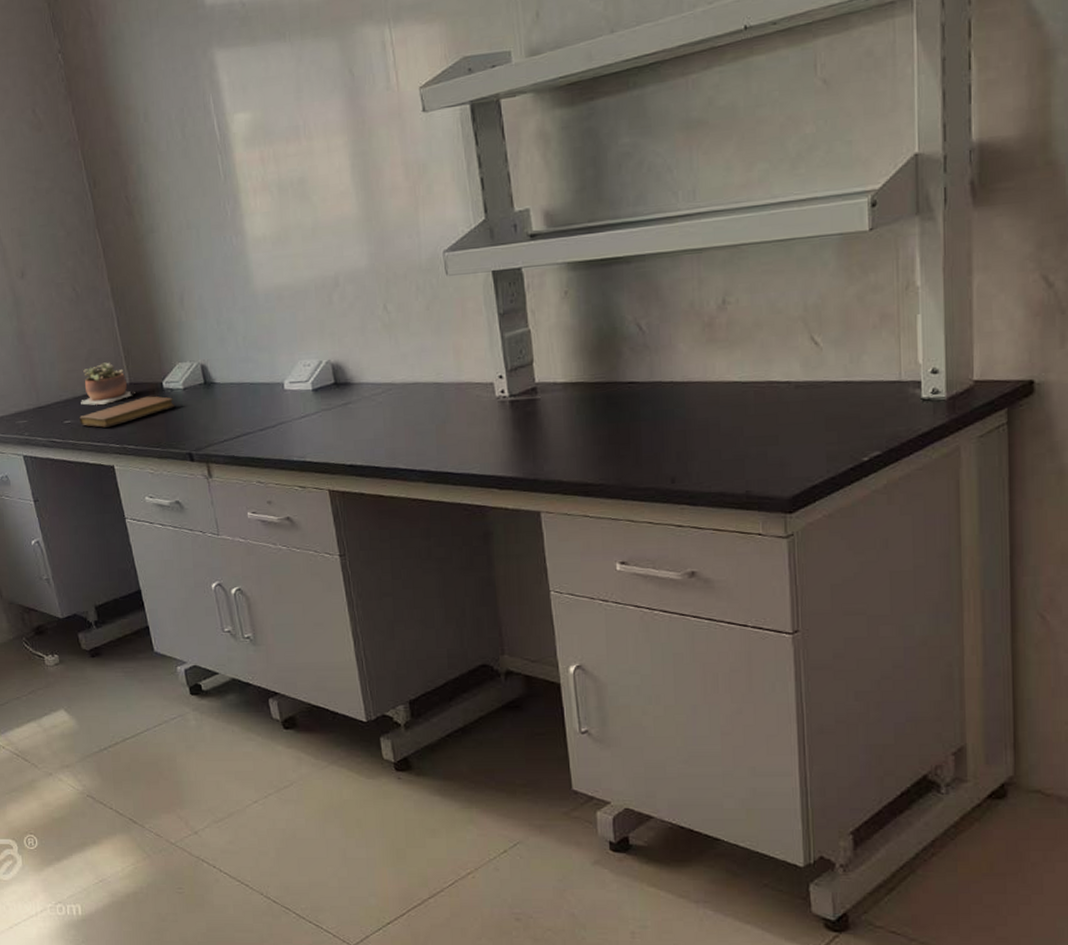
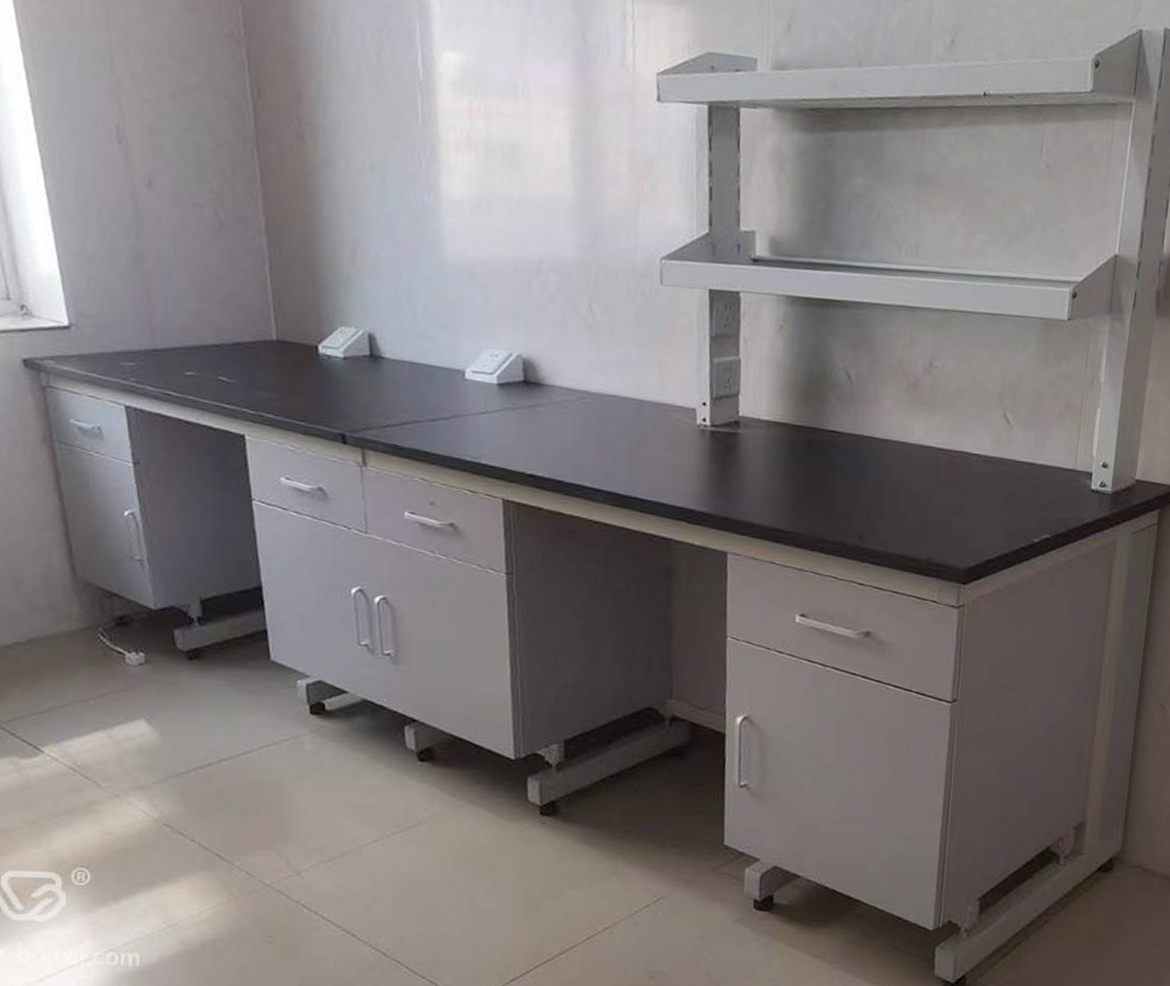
notebook: present [79,396,176,428] -> none [206,359,332,389]
succulent plant: present [81,362,135,405] -> none [210,309,282,360]

